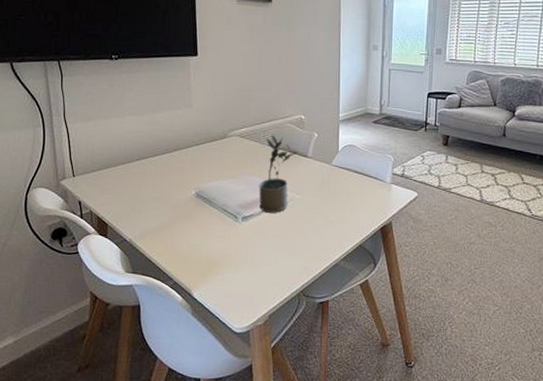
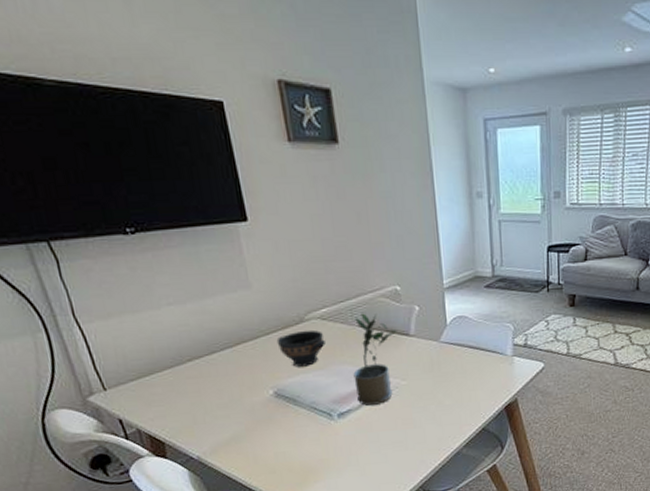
bowl: none [204,144,241,174] -> present [276,329,325,367]

